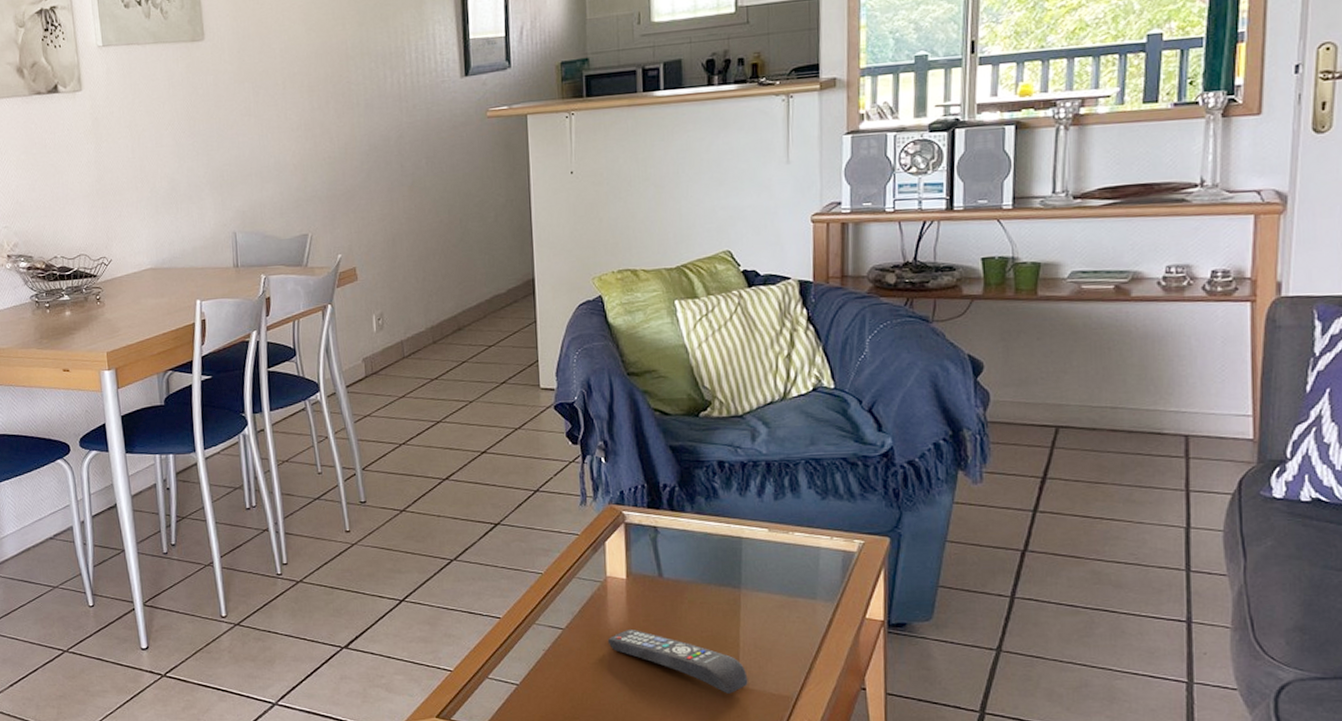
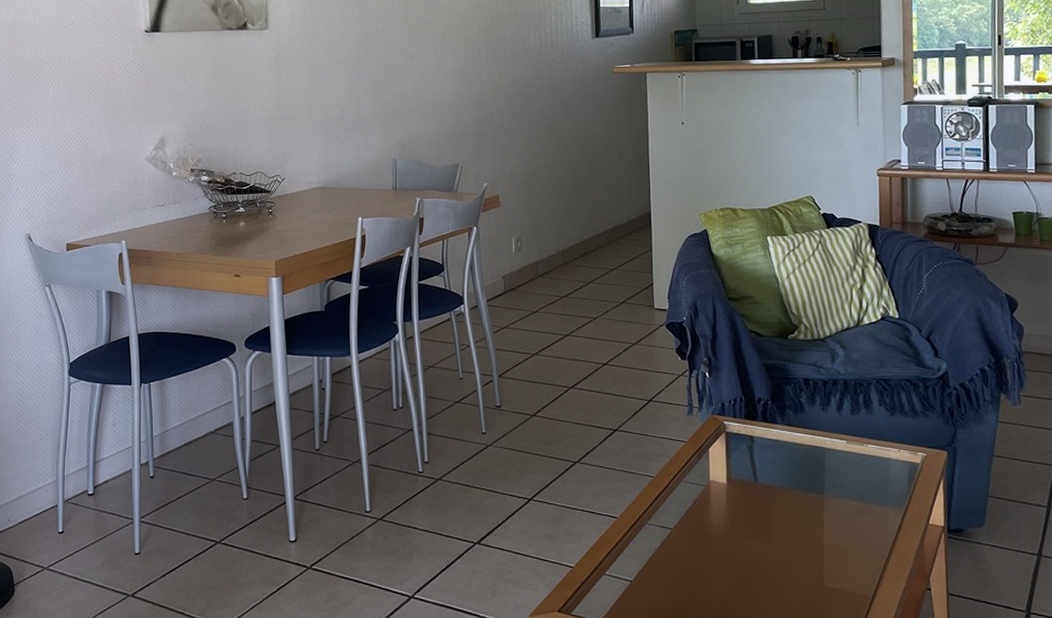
remote control: present [607,630,748,694] -> none [710,531,831,592]

